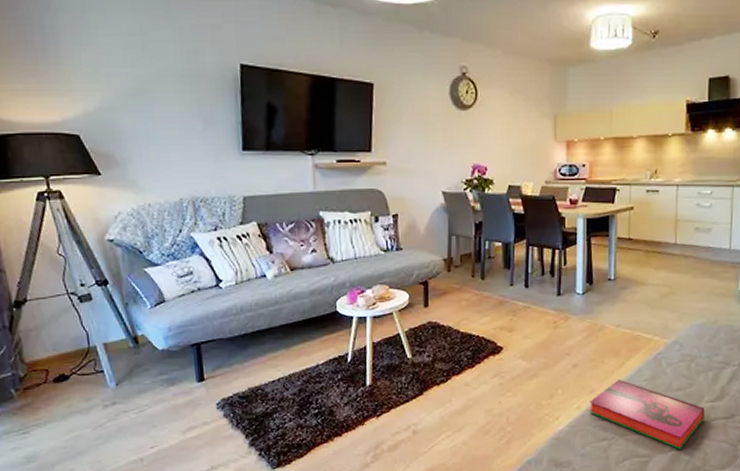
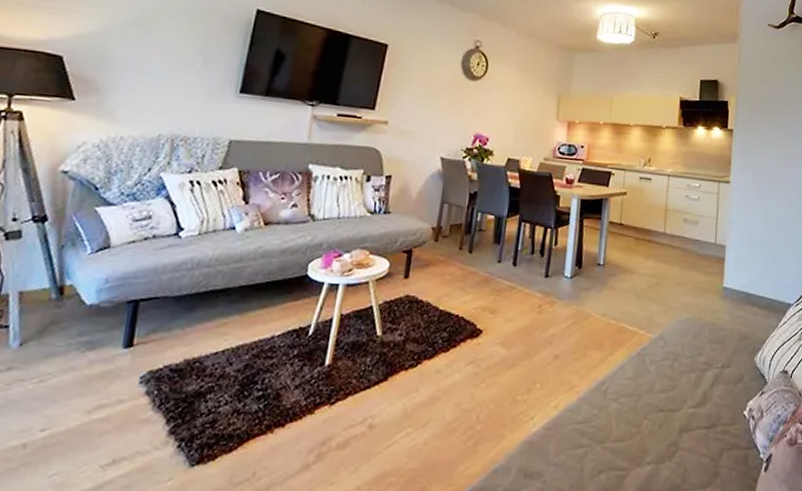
hardback book: present [589,379,705,449] -> none [567,375,687,462]

